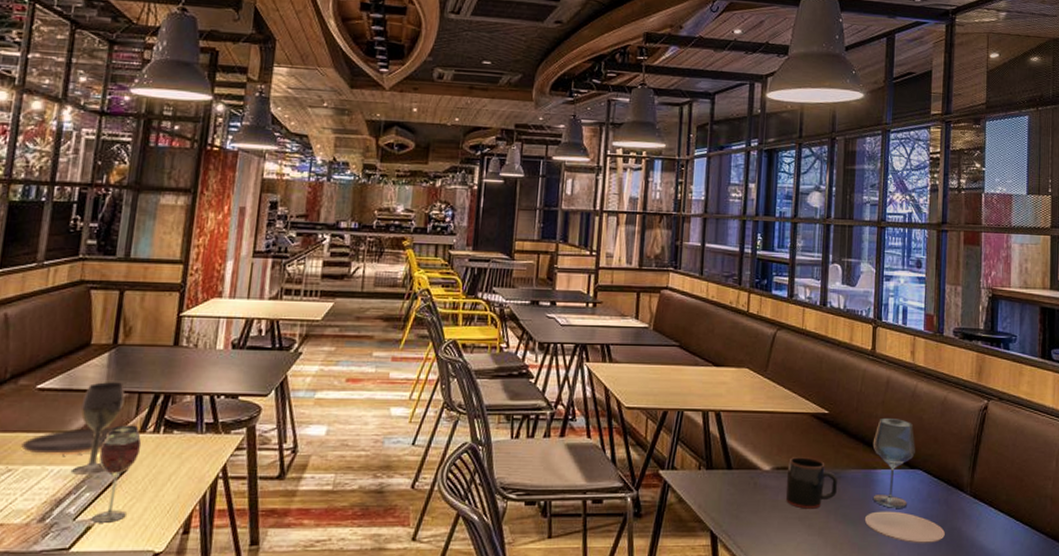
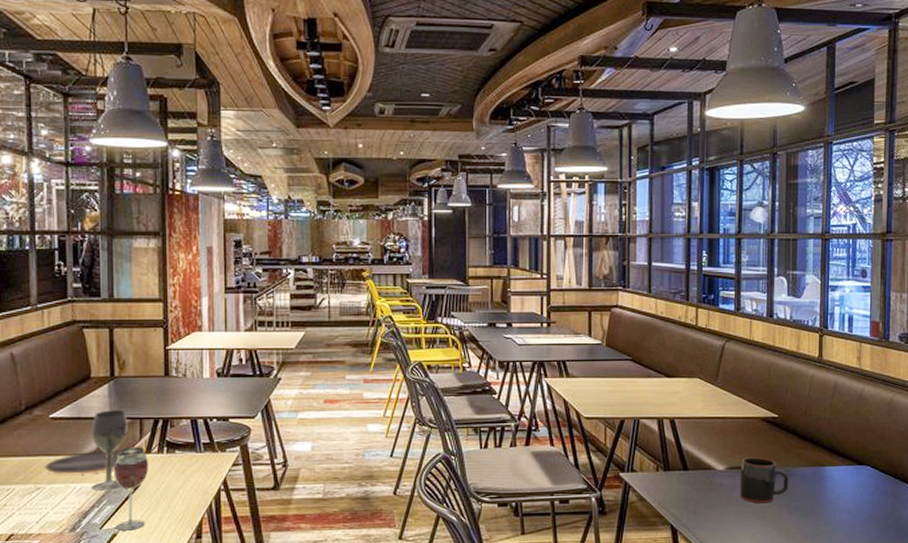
plate: present [864,511,945,544] -> none [815,503,892,532]
wine glass: present [872,417,916,508] -> none [821,419,864,501]

